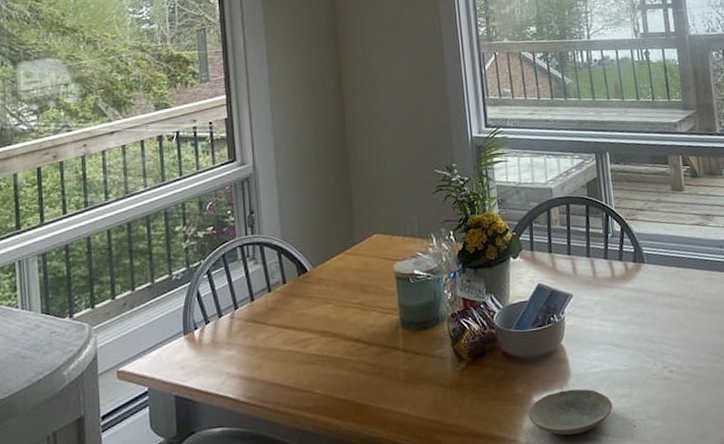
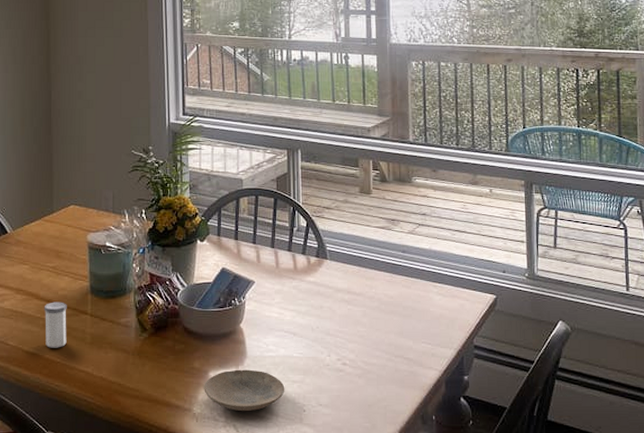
salt shaker: none [352,339,379,392] -> present [44,302,67,348]

